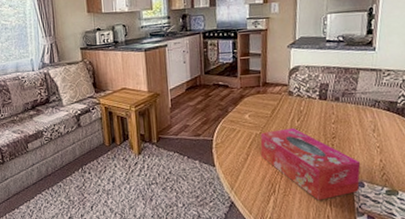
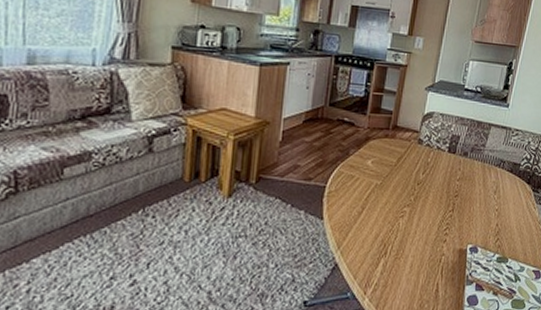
tissue box: present [260,127,361,201] -> none [378,180,478,266]

